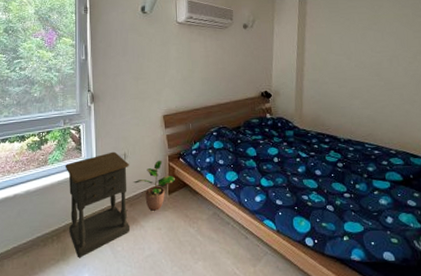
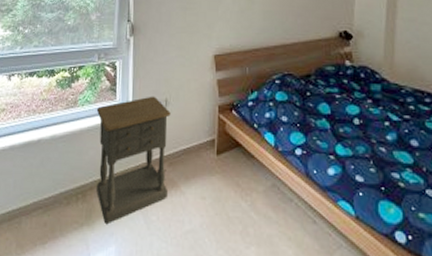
potted plant: present [133,160,176,211] -> none [174,110,227,174]

